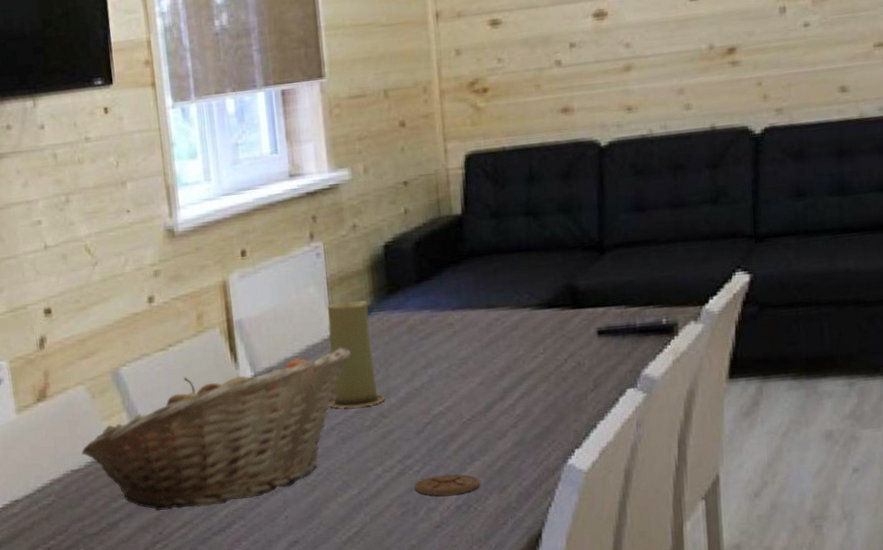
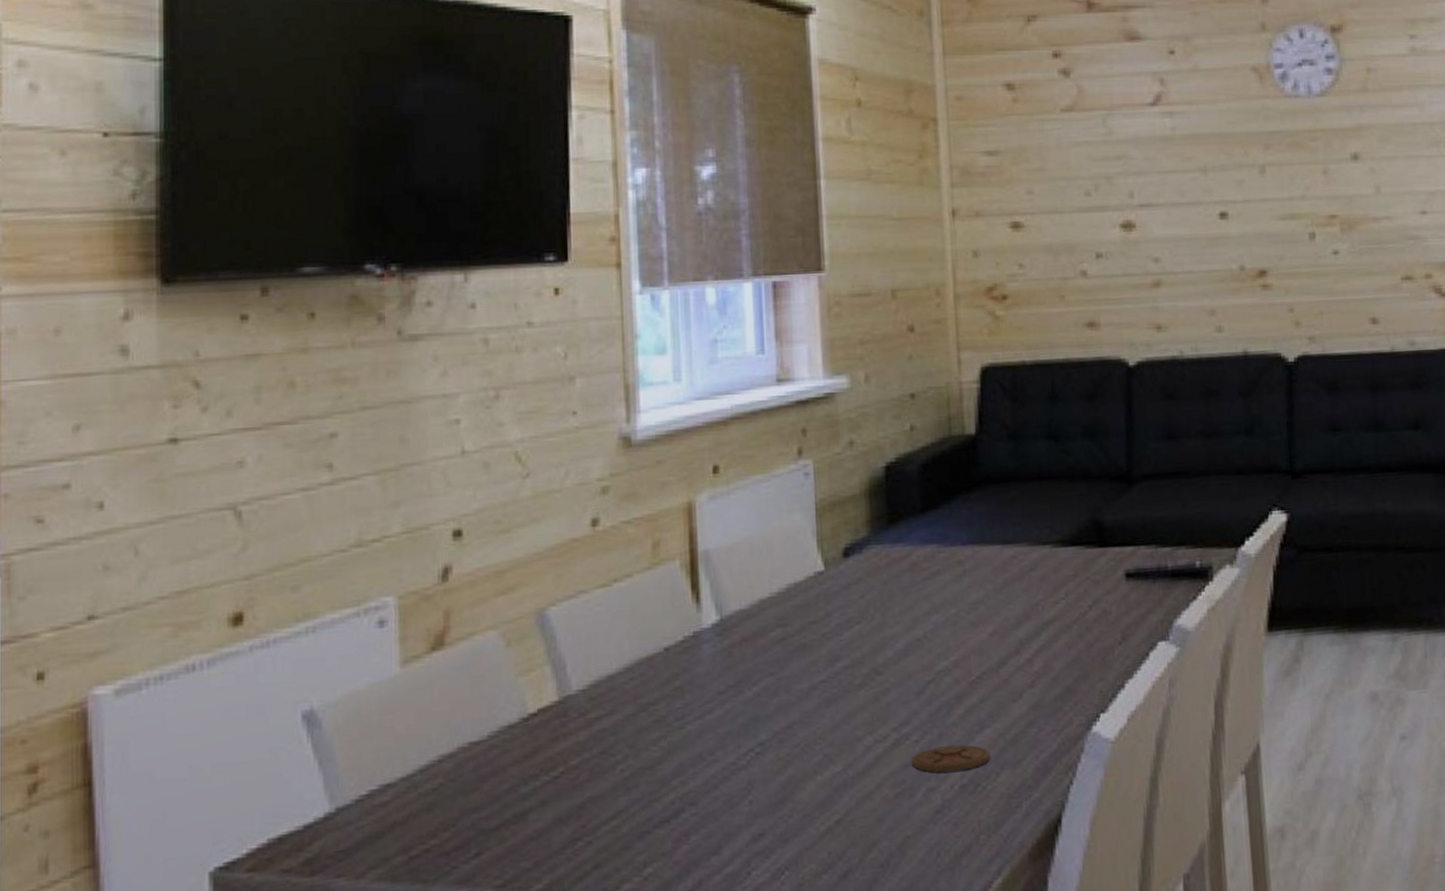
fruit basket: present [82,347,351,511] -> none [486,586,841,797]
candle: present [327,300,385,408] -> none [812,530,880,663]

